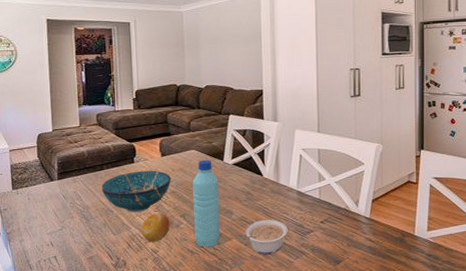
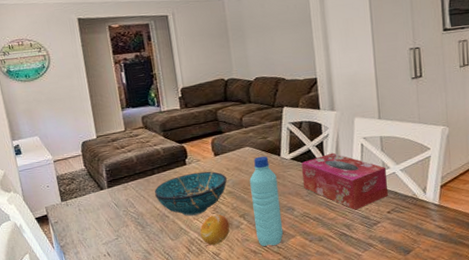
legume: present [240,220,288,254] -> none [304,213,354,250]
tissue box: none [243,161,323,218] -> present [301,152,388,210]

